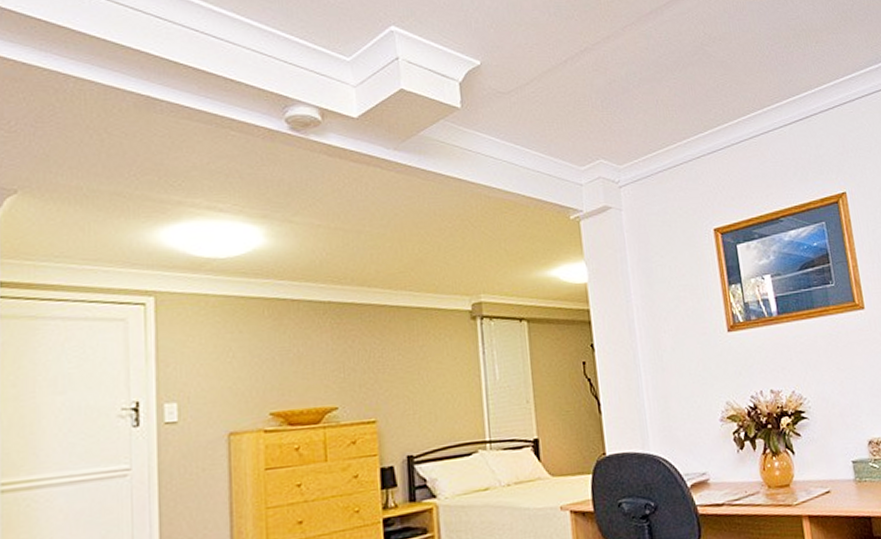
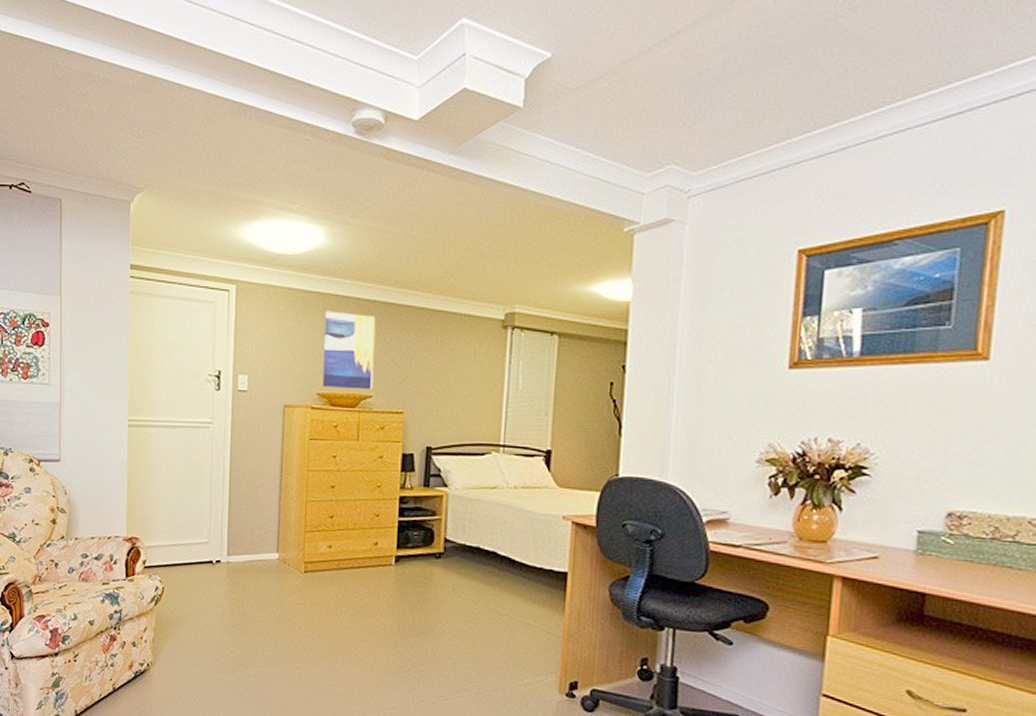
wall art: none [272,317,338,405] -> present [322,311,376,390]

